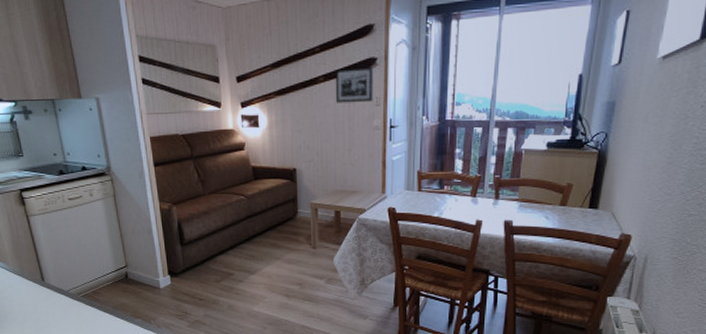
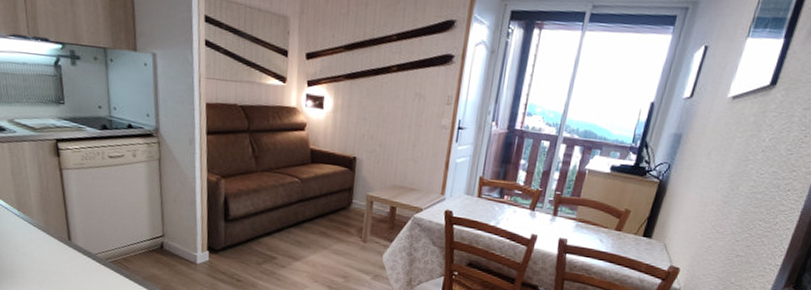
picture frame: present [335,67,374,103] -> none [406,61,449,100]

